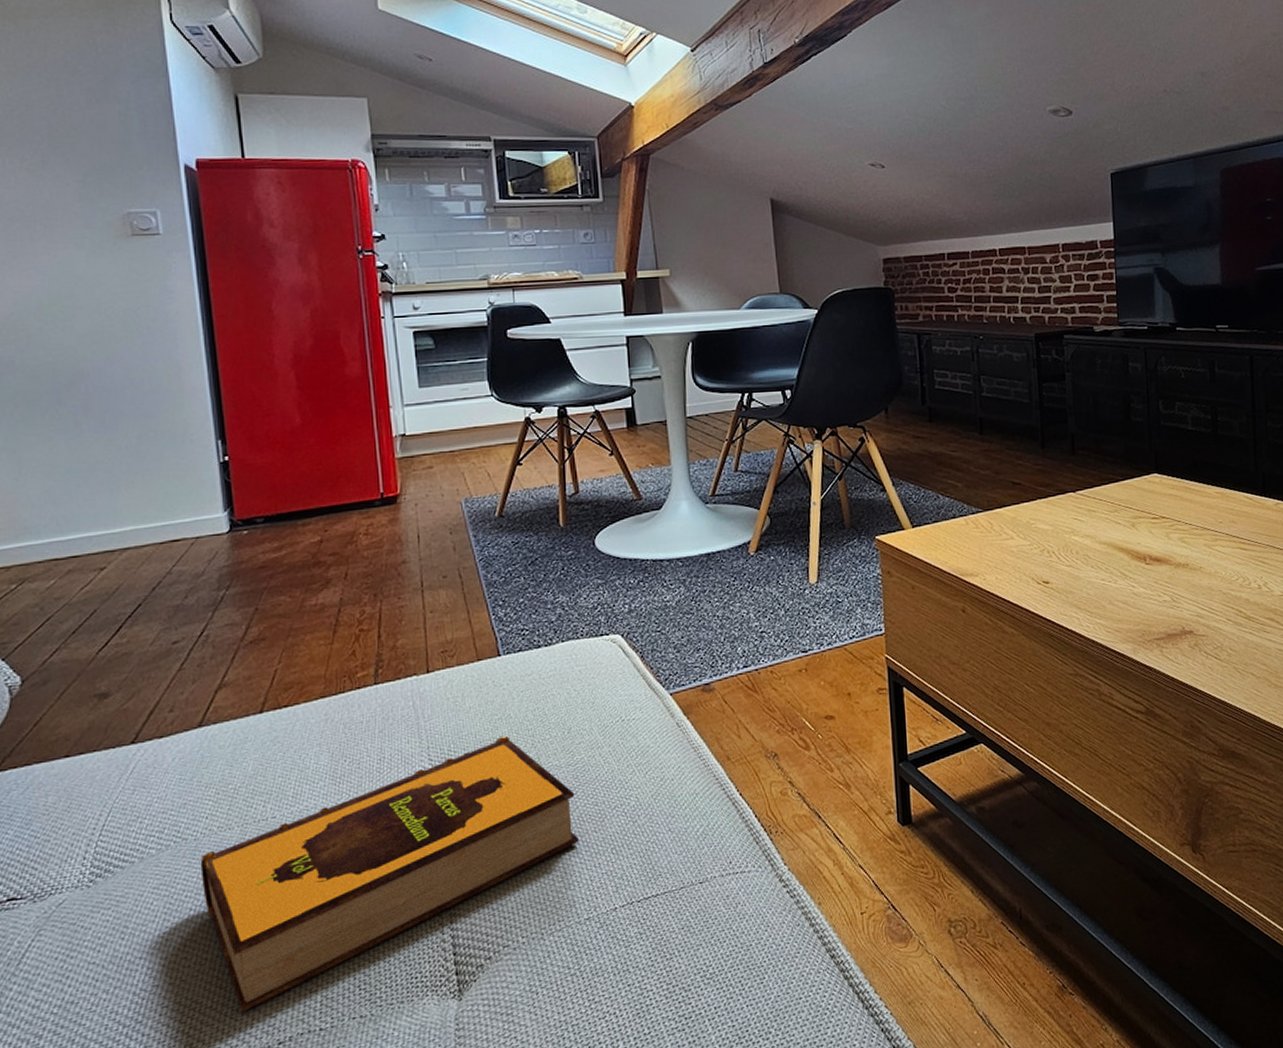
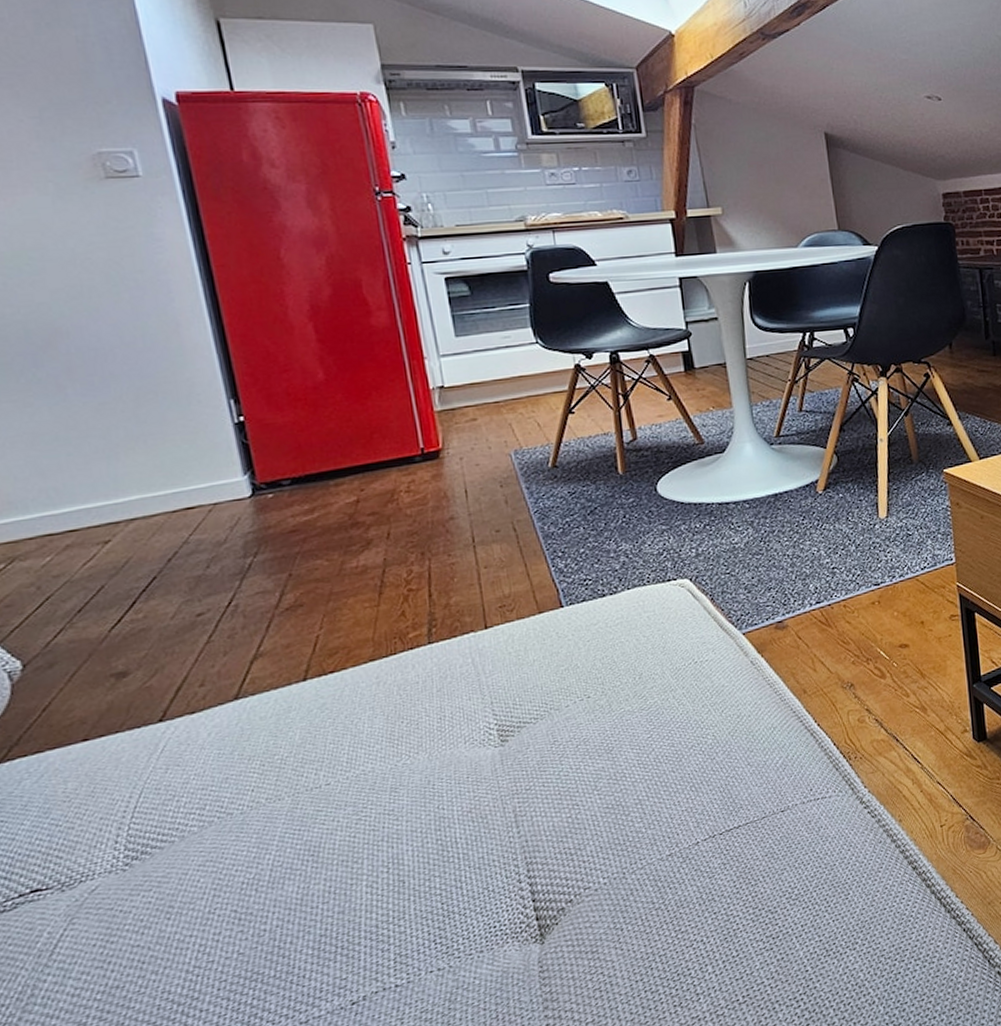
hardback book: present [200,736,579,1013] -> none [248,686,656,979]

